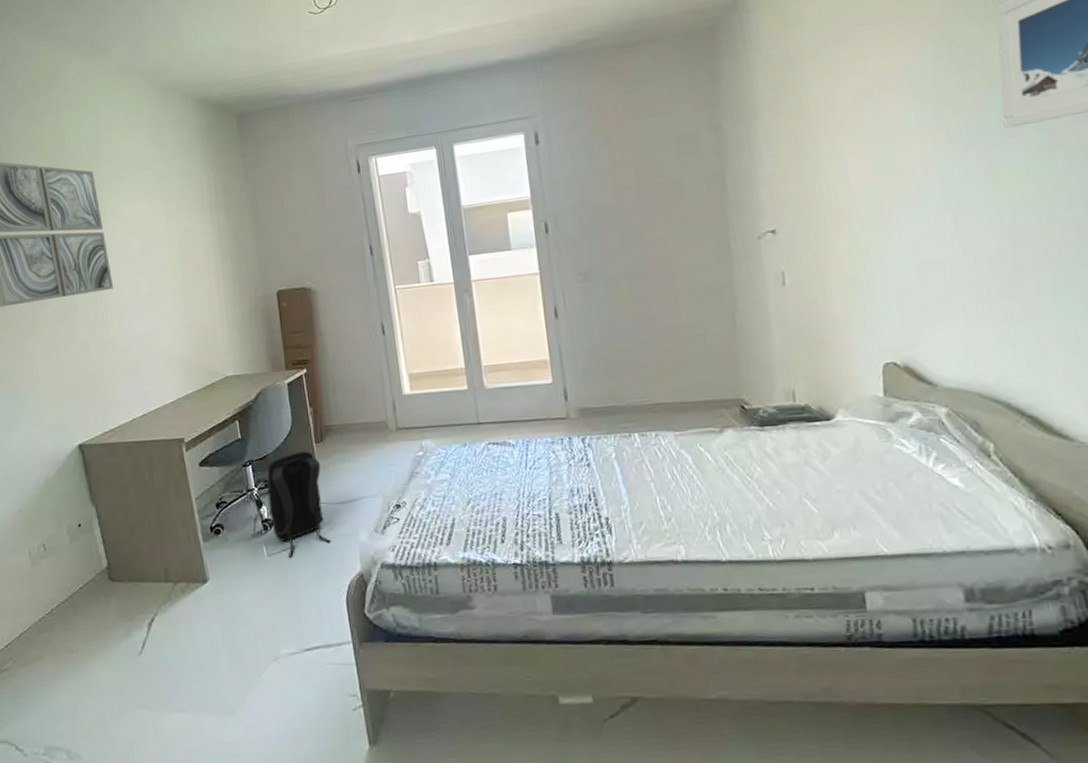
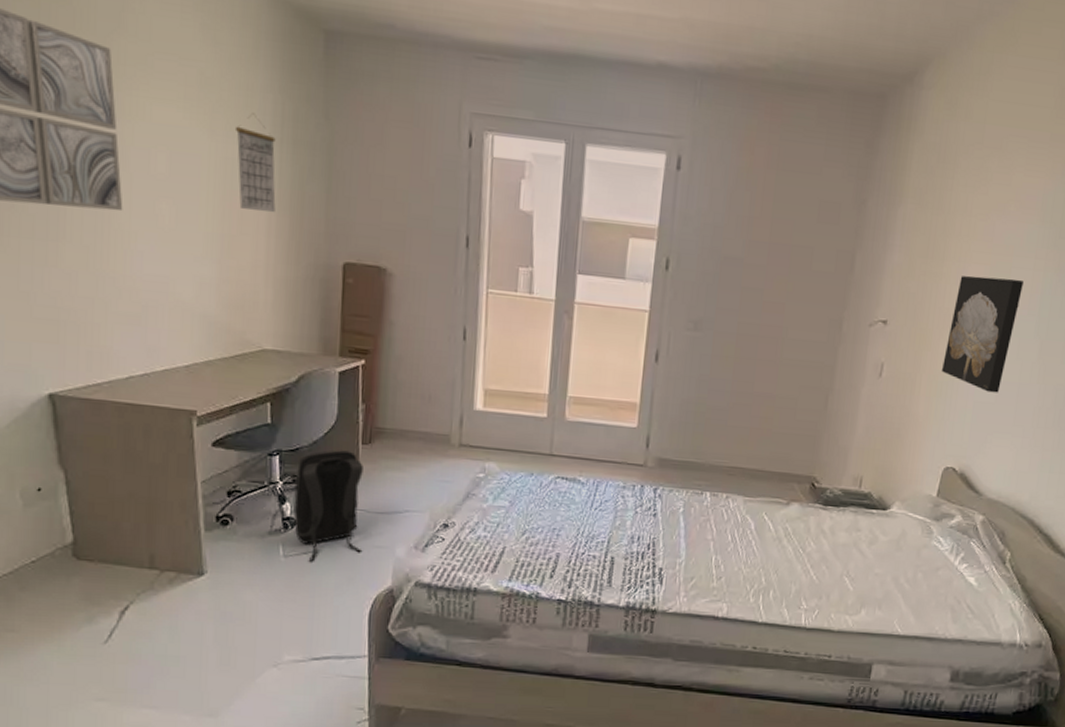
calendar: none [183,191,220,267] -> present [234,113,276,213]
wall art: none [841,157,922,277] -> present [942,275,1023,393]

